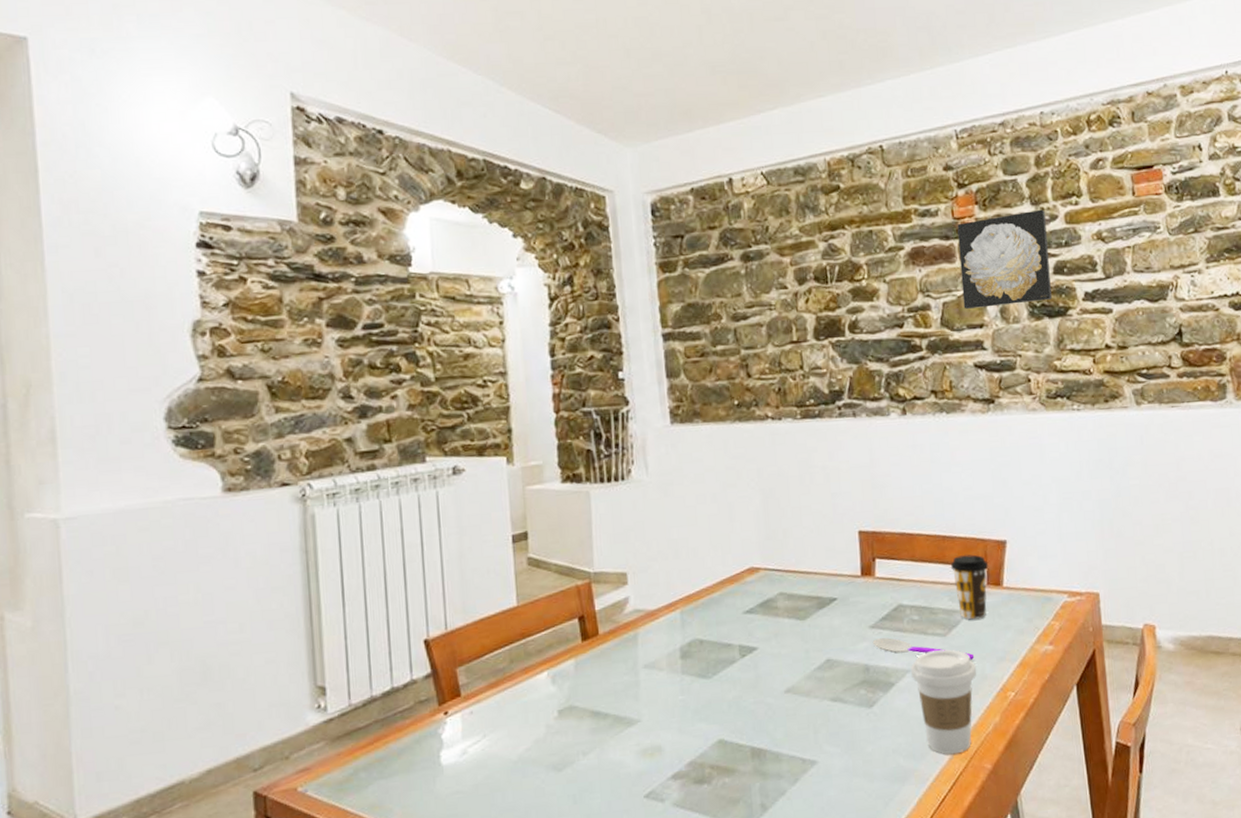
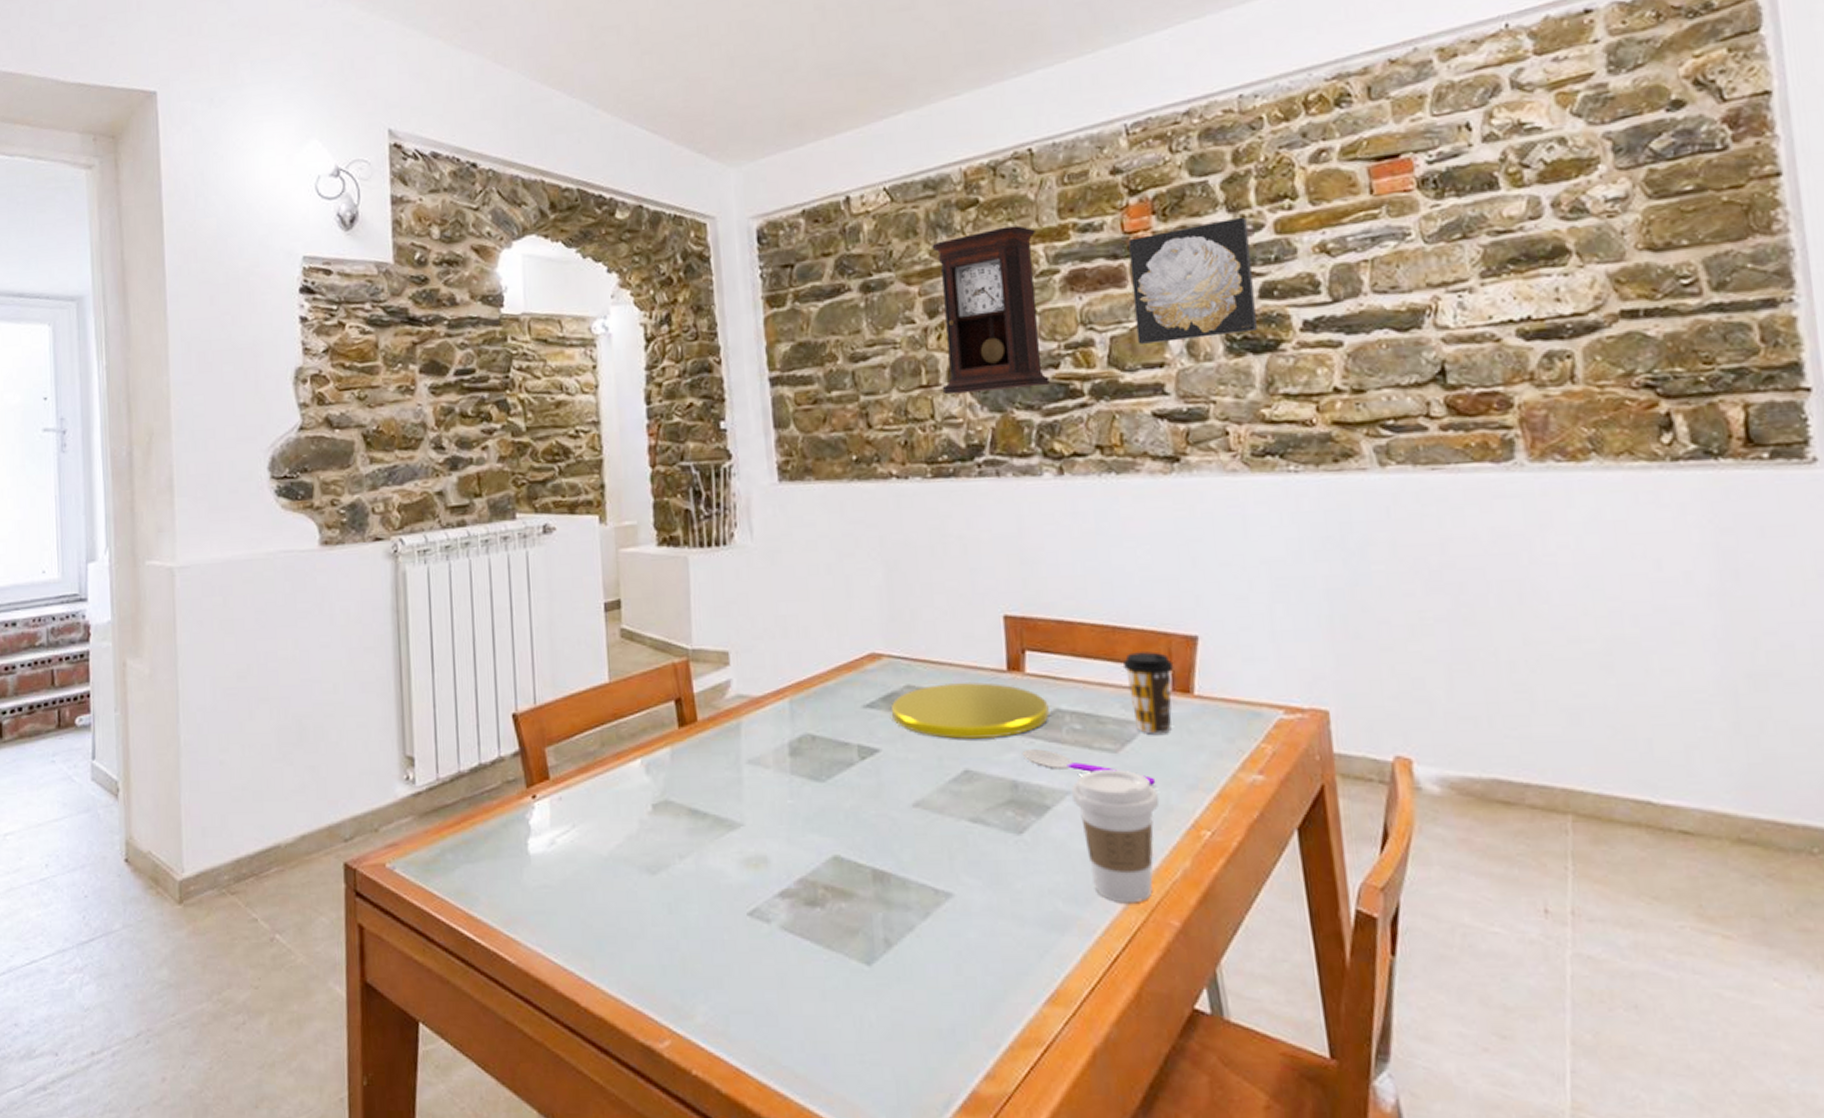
plate: none [767,586,894,635] -> present [892,681,1049,739]
pendulum clock: none [801,209,896,349] -> present [932,225,1050,395]

